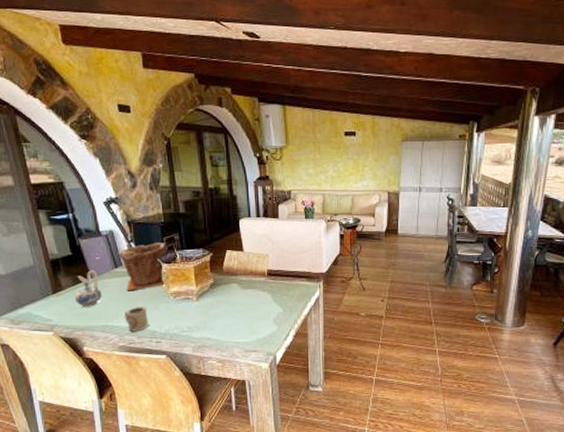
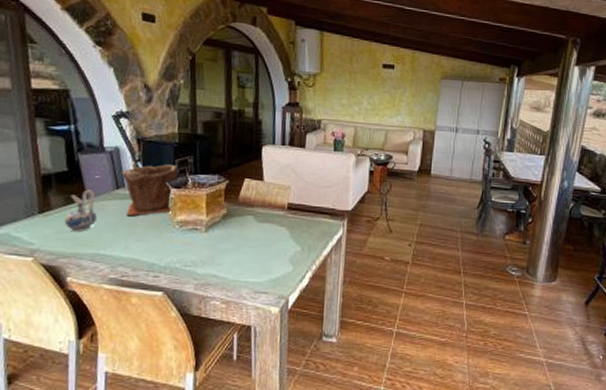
cup: present [124,306,148,332] -> none [120,234,148,263]

